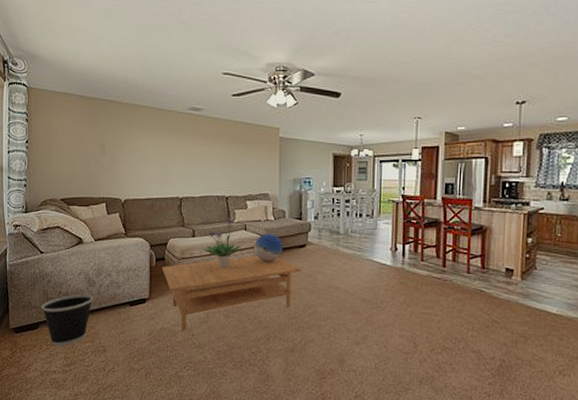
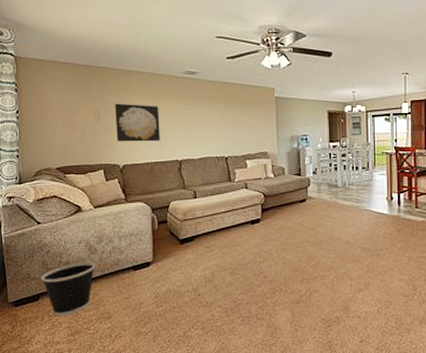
wall art: none [120,137,163,177] -> present [115,103,160,142]
coffee table: present [162,255,302,332] -> none [164,212,303,292]
potted plant: present [203,218,242,269] -> none [206,178,244,228]
decorative sphere: present [253,233,283,262] -> none [255,191,284,218]

